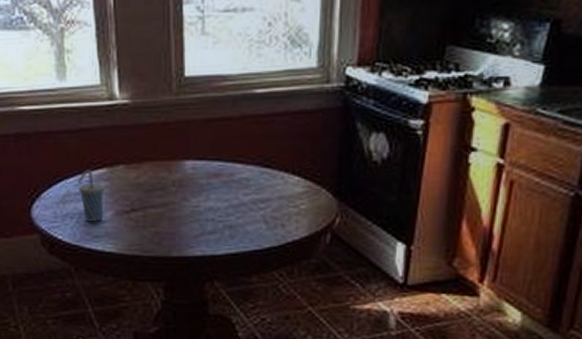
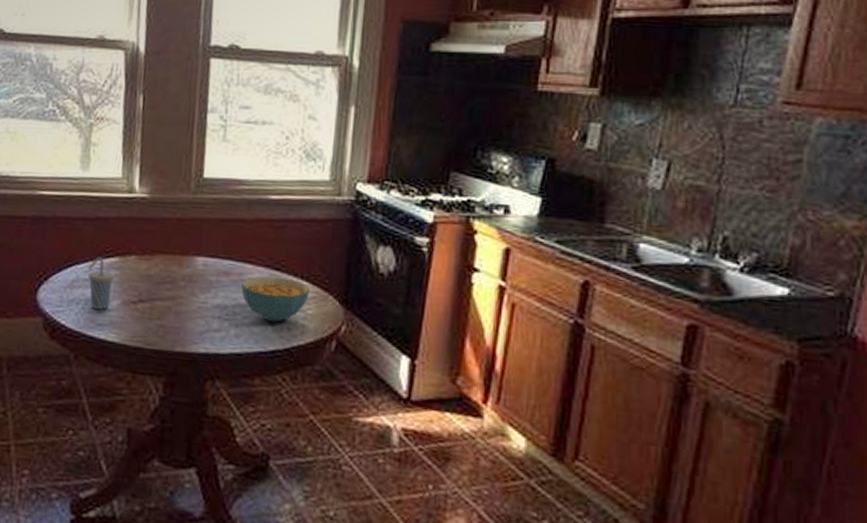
cereal bowl: none [232,174,303,220] -> present [241,276,311,322]

